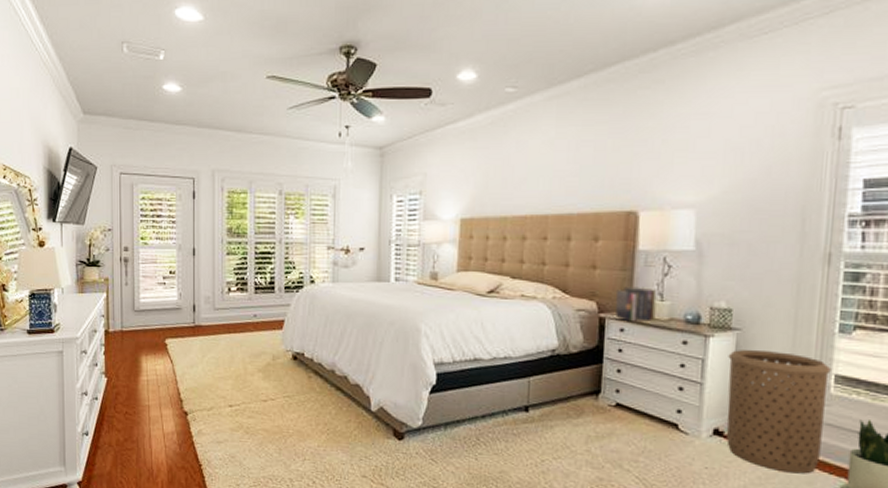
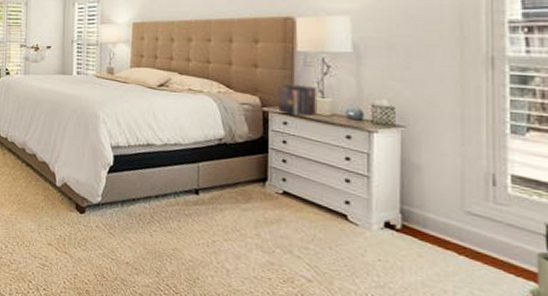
laundry basket: present [726,350,831,474] -> none [394,146,507,274]

